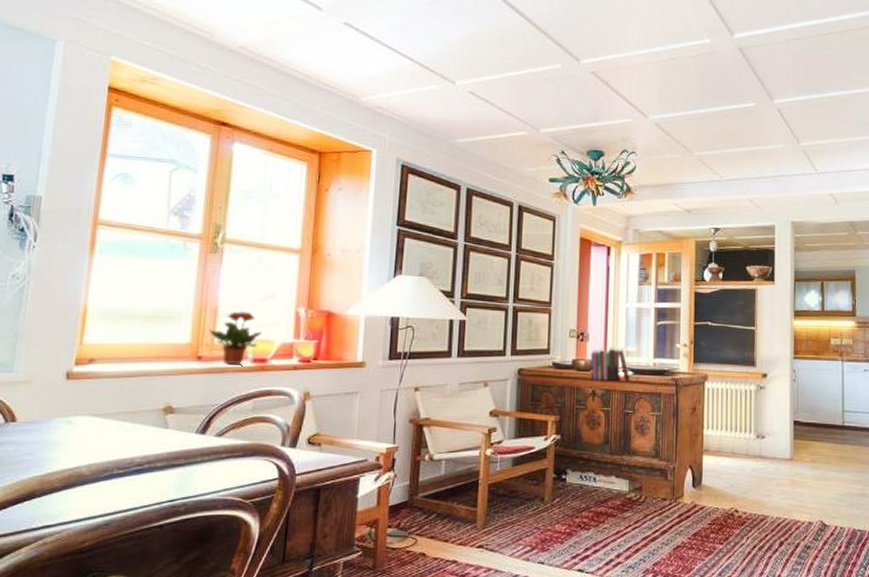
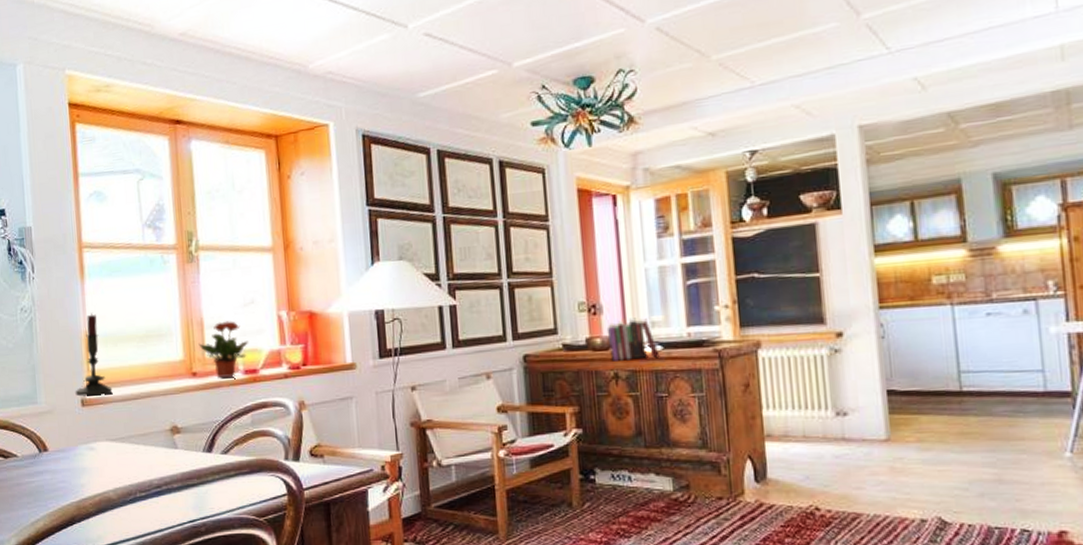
candle: none [60,288,106,370] -> present [75,312,113,397]

